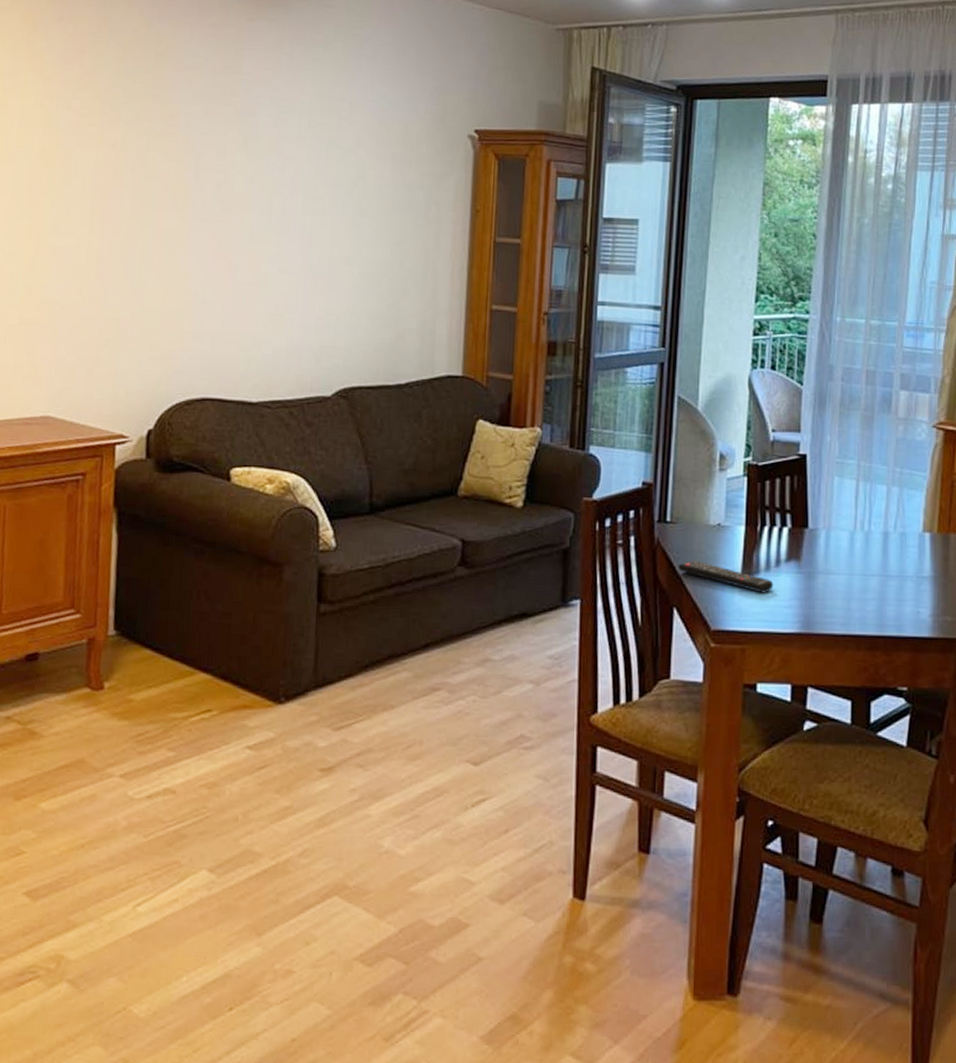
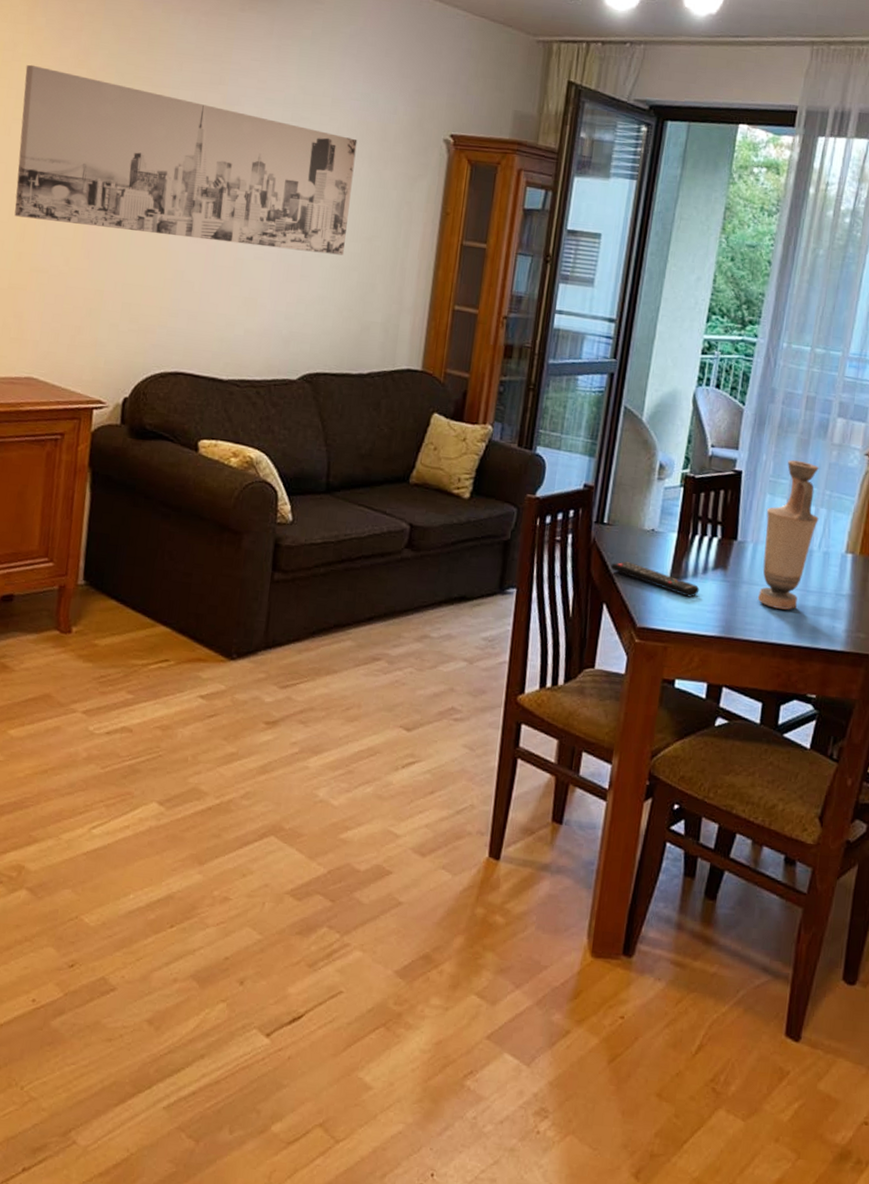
wall art: none [22,90,379,262] -> present [14,64,358,256]
vase: none [835,439,891,598] -> present [757,460,819,610]

